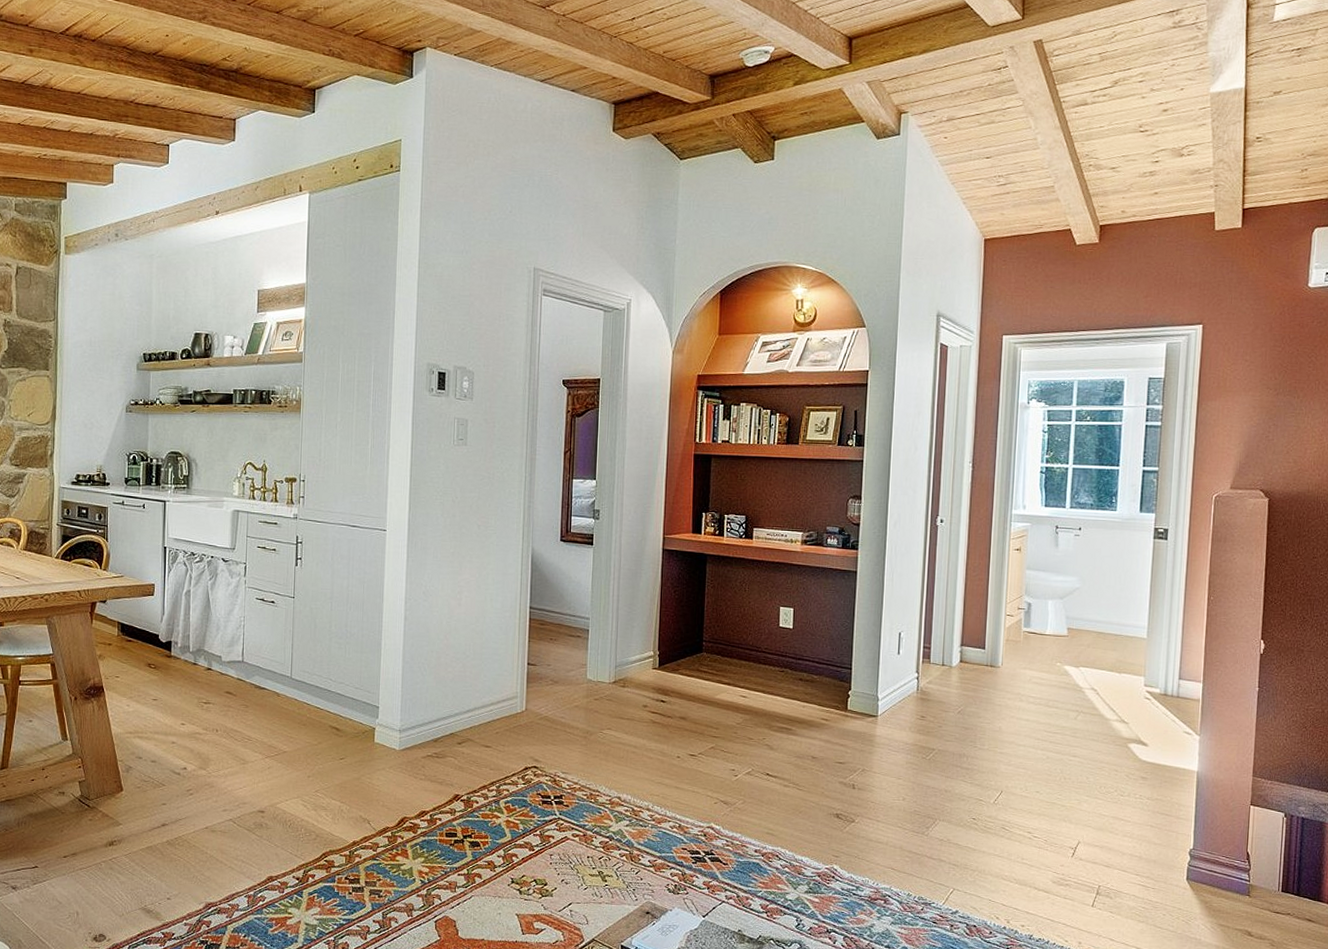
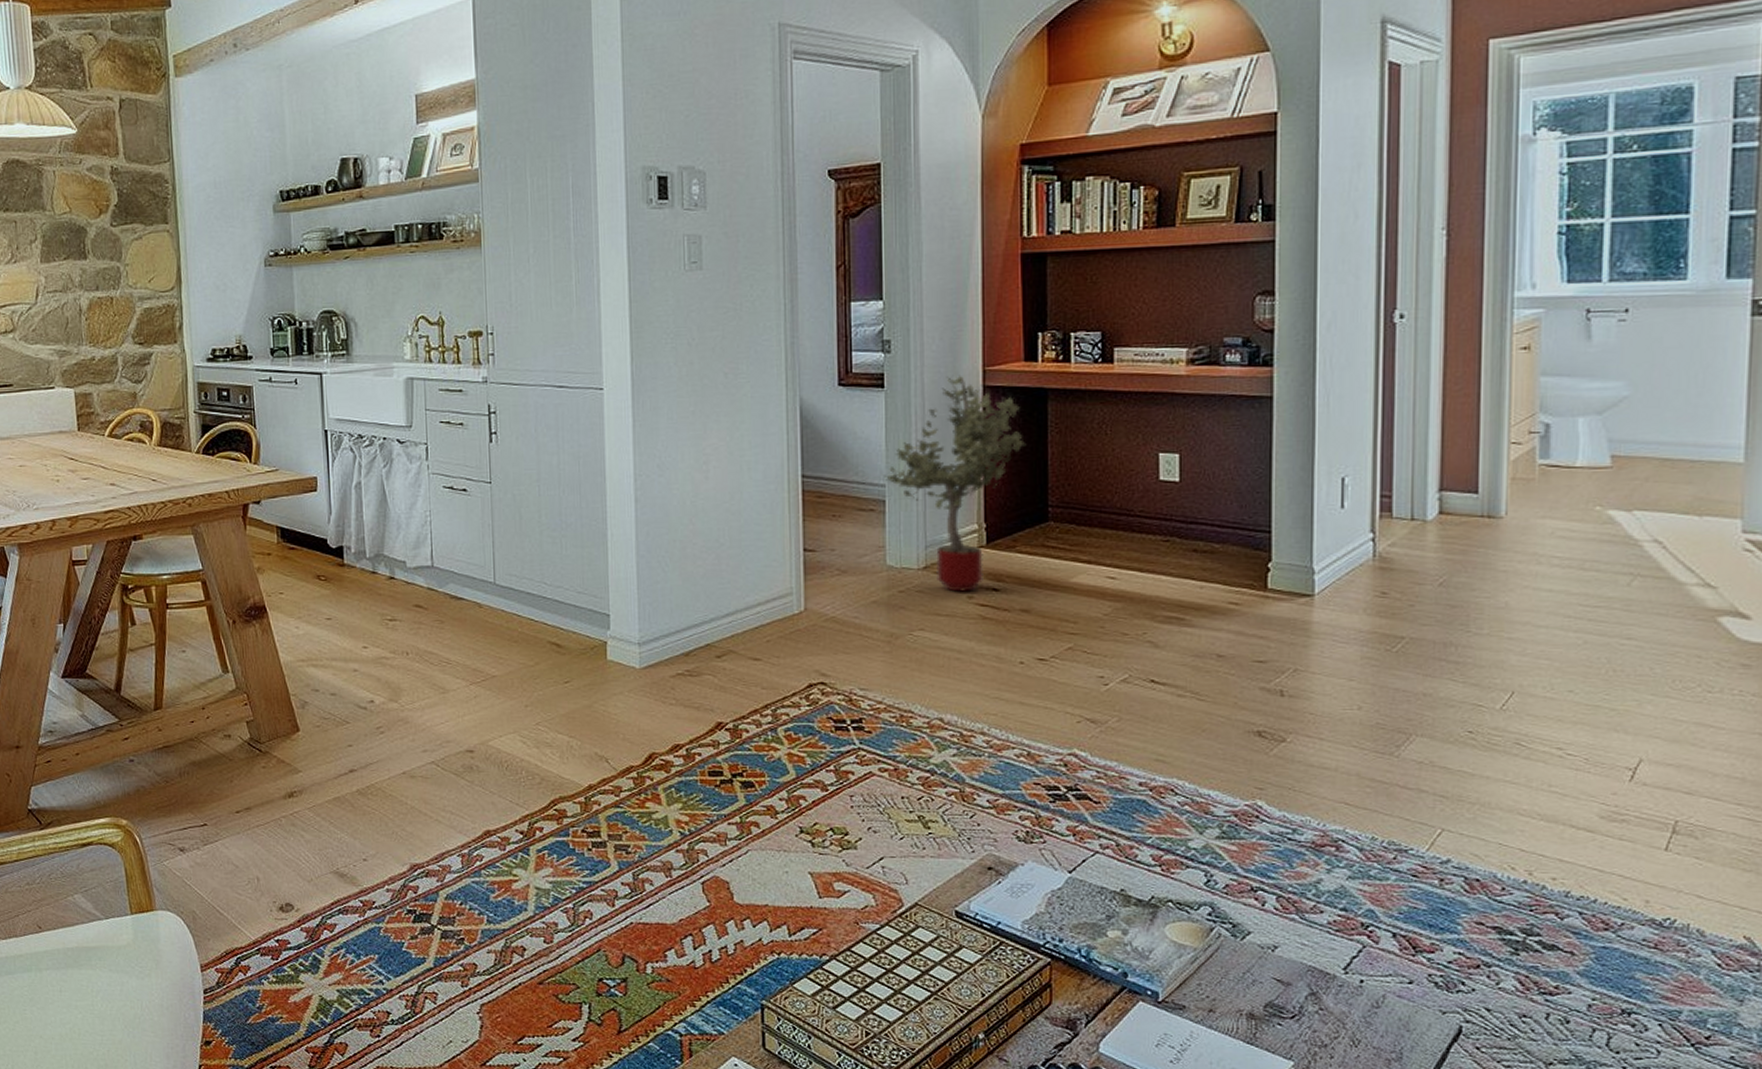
potted tree: none [589,539,690,702] -> present [884,375,1027,592]

